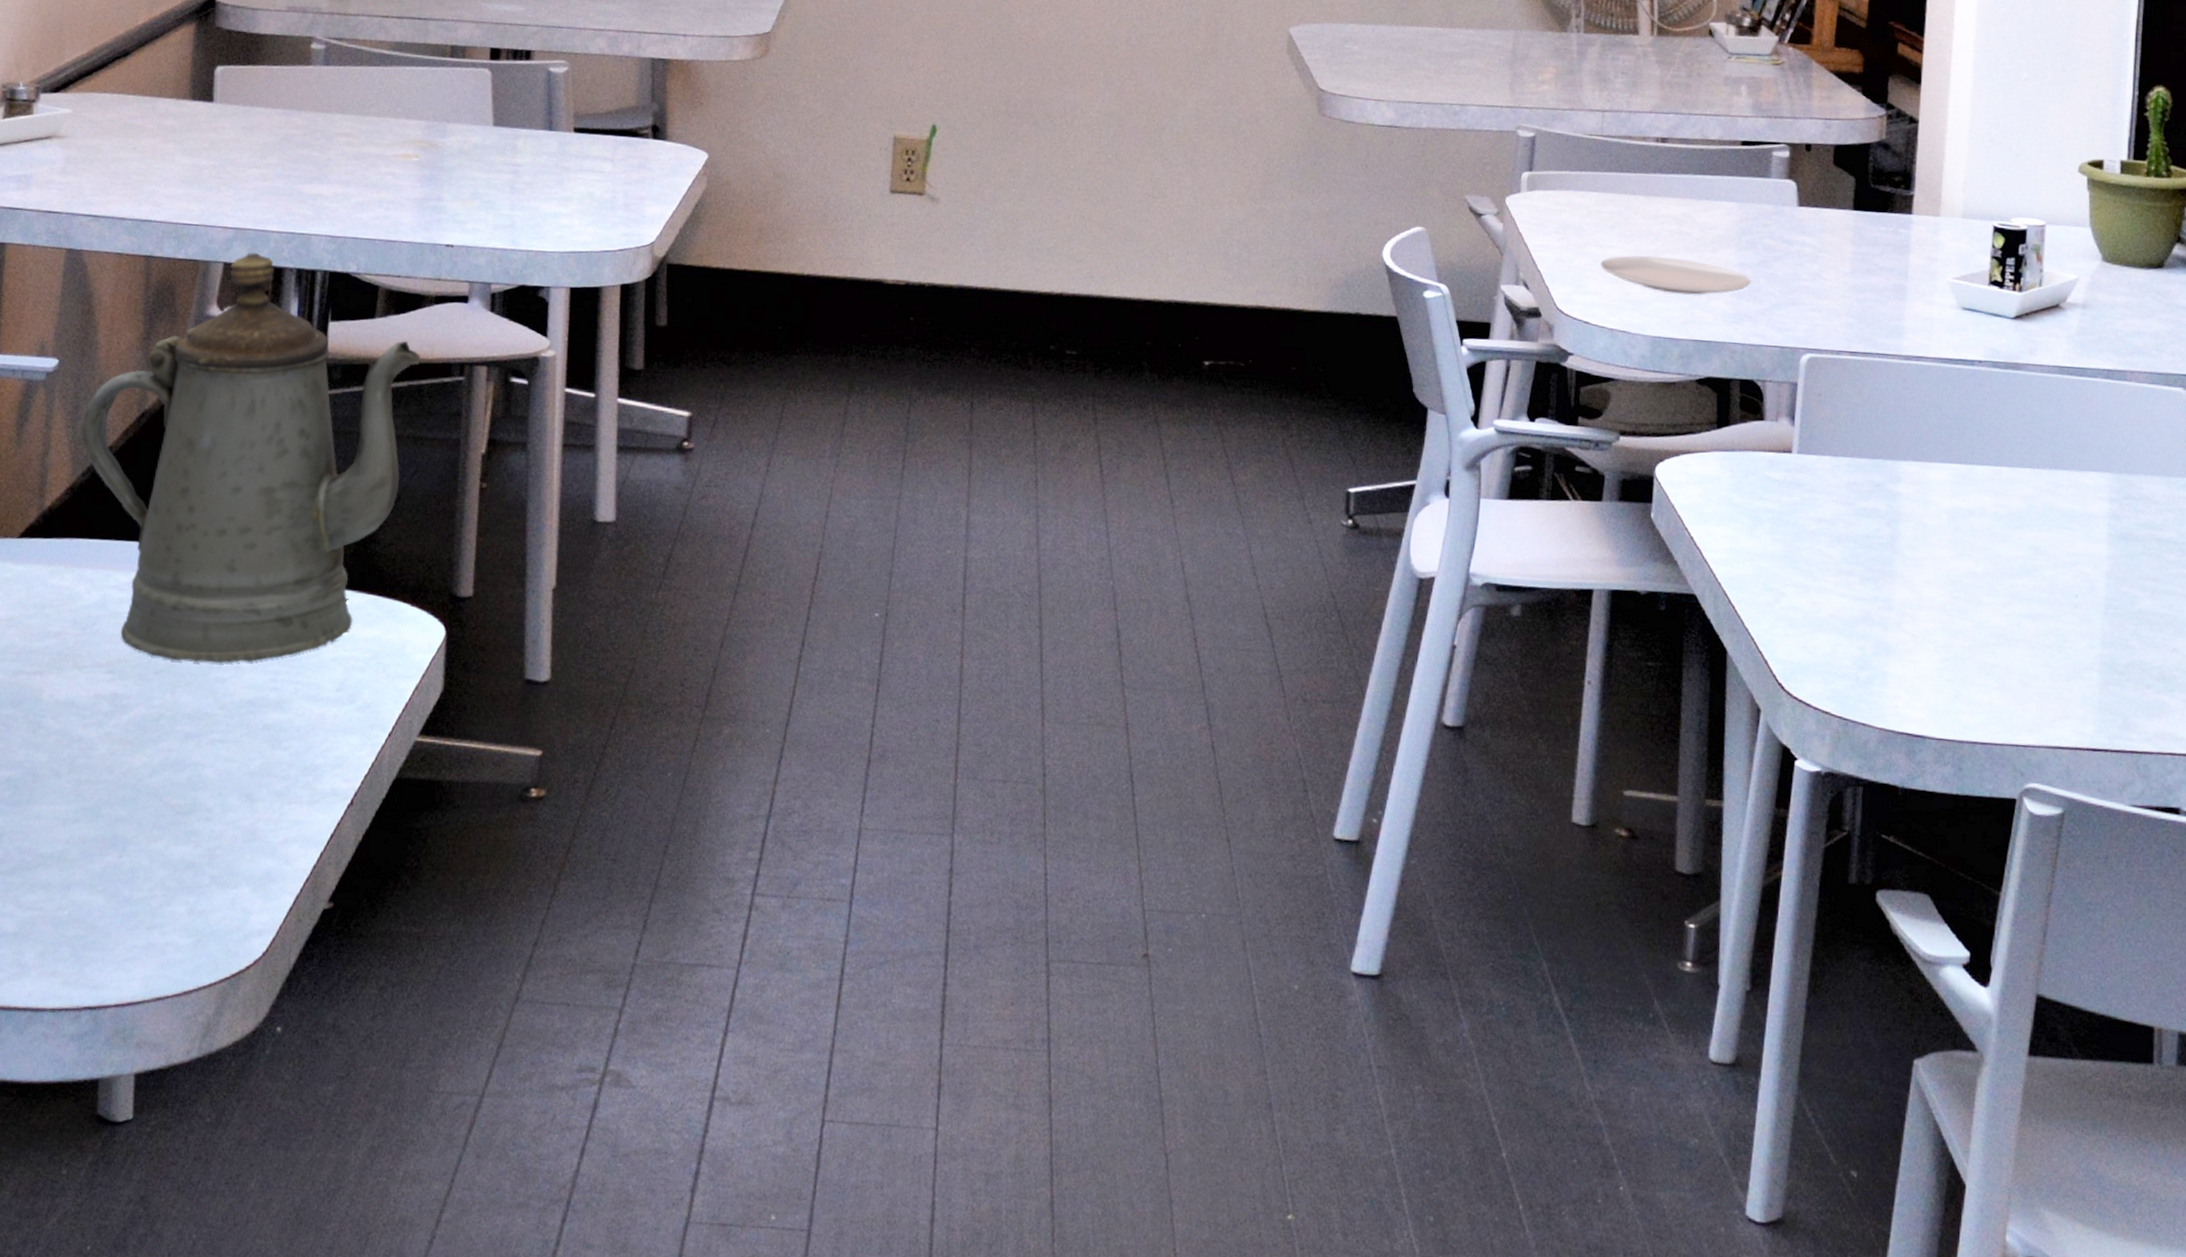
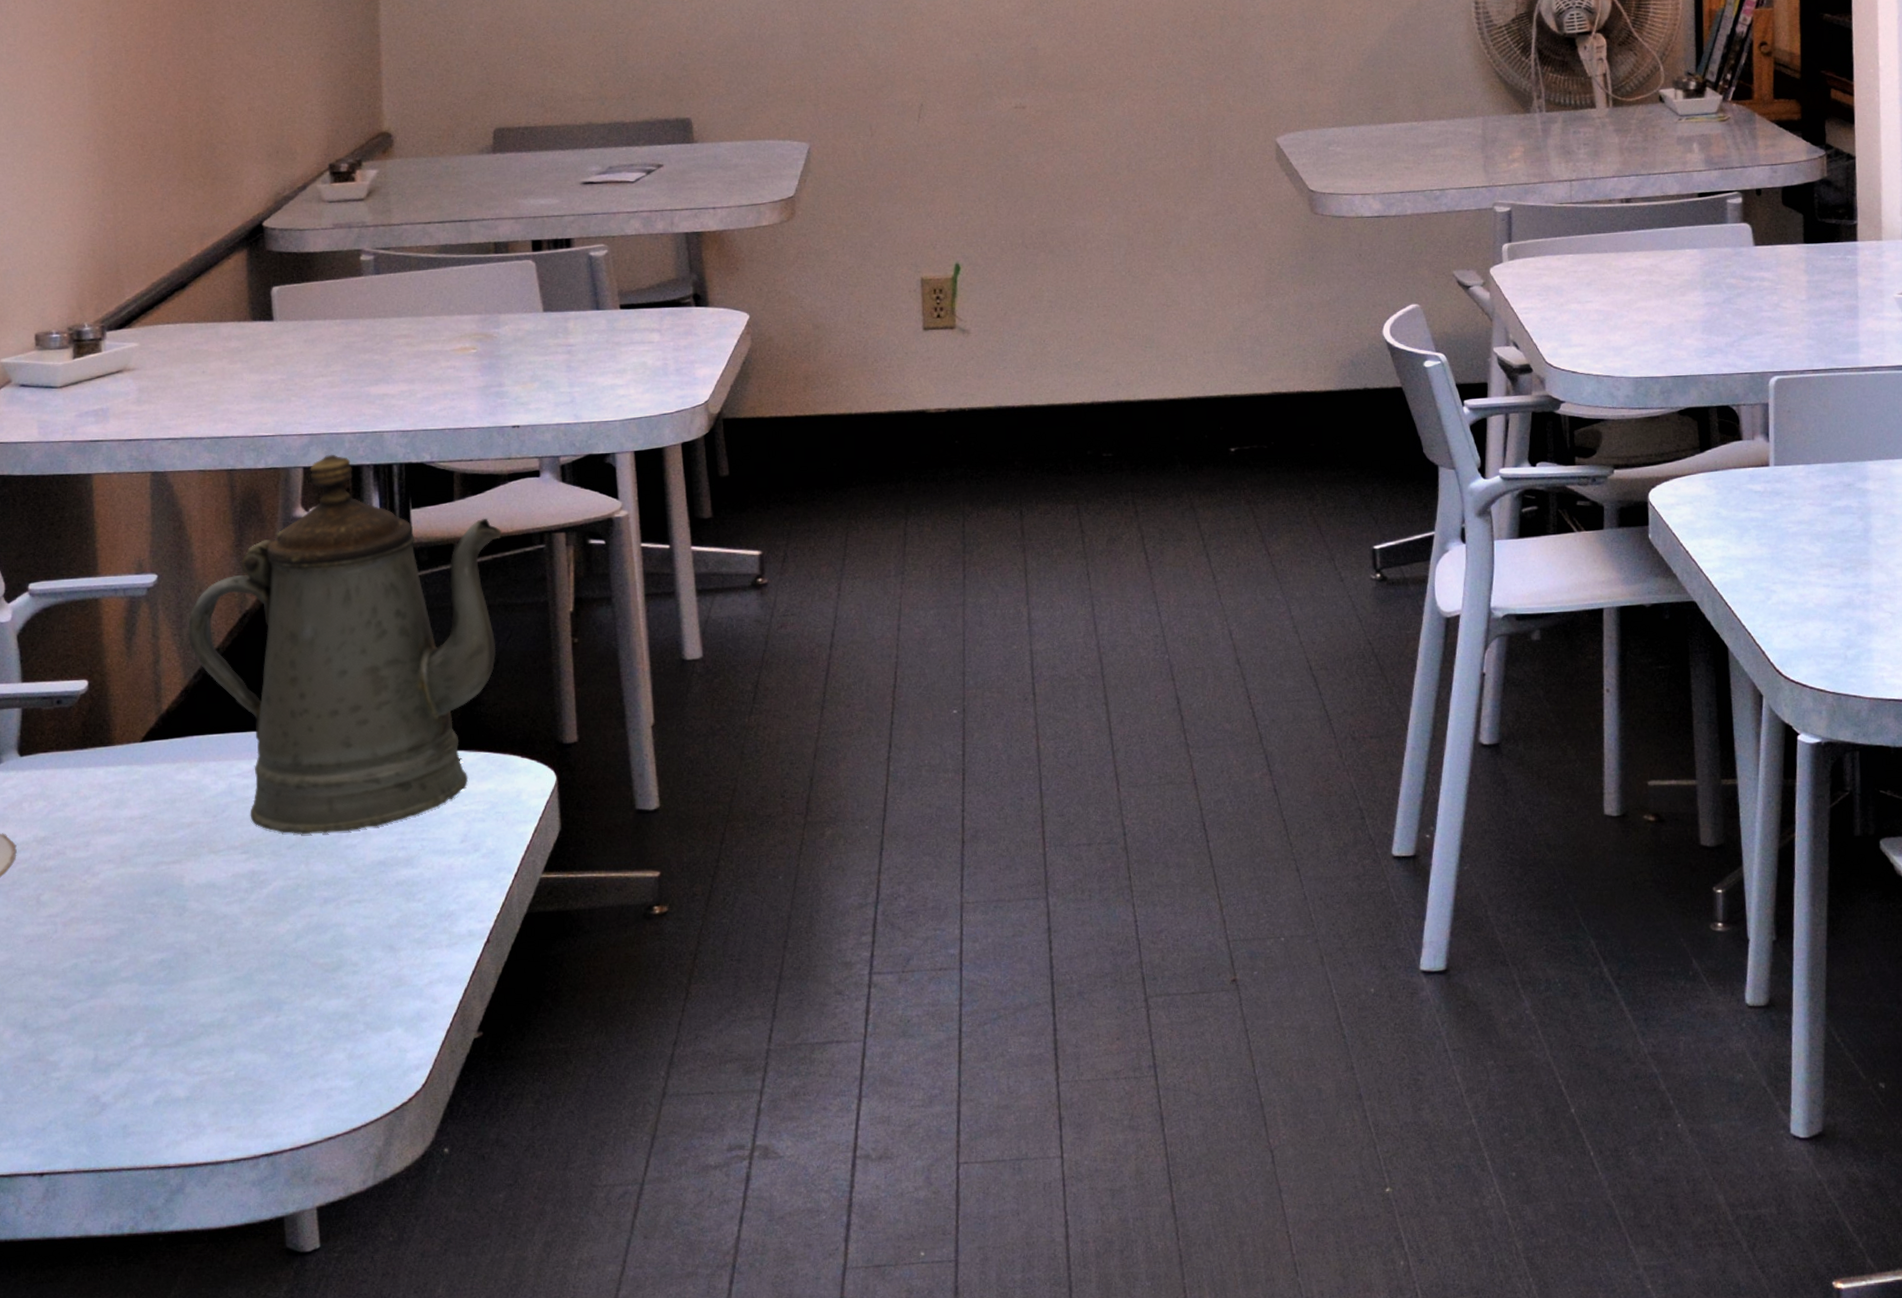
plate: present [1600,255,1751,295] -> none [1581,305,1719,337]

